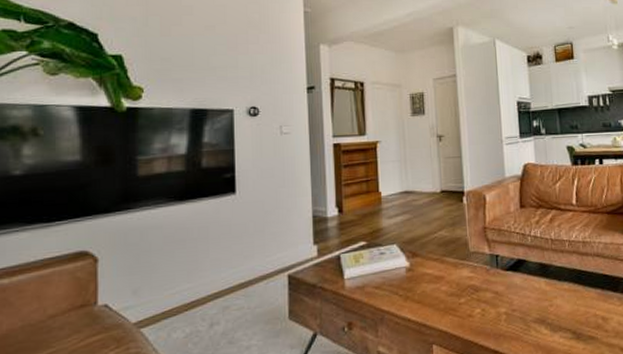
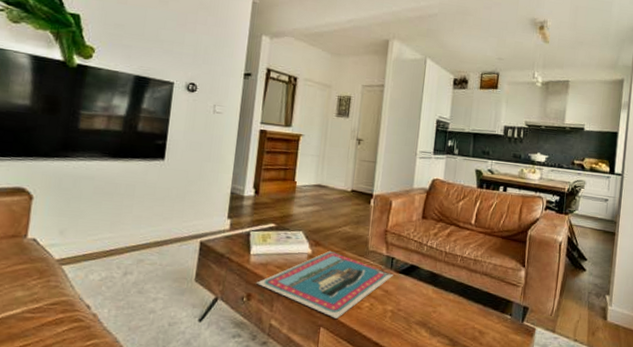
postcard: none [355,259,501,332] -> present [255,250,393,319]

